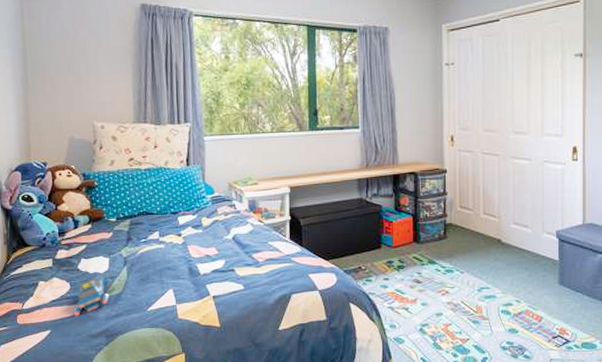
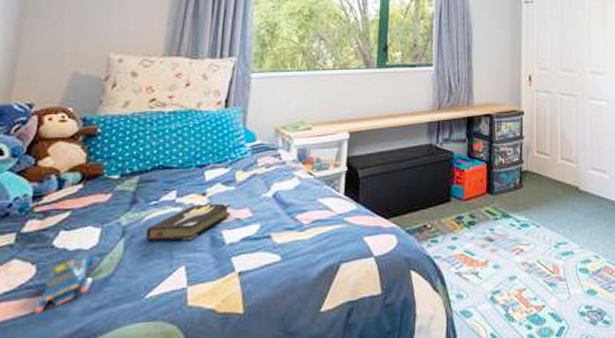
hardback book: none [141,242,202,270] -> present [145,202,232,241]

